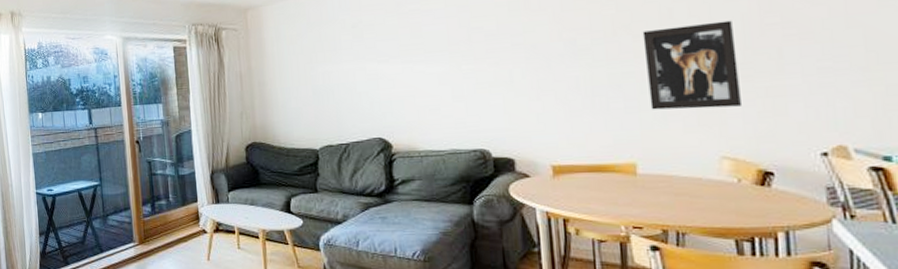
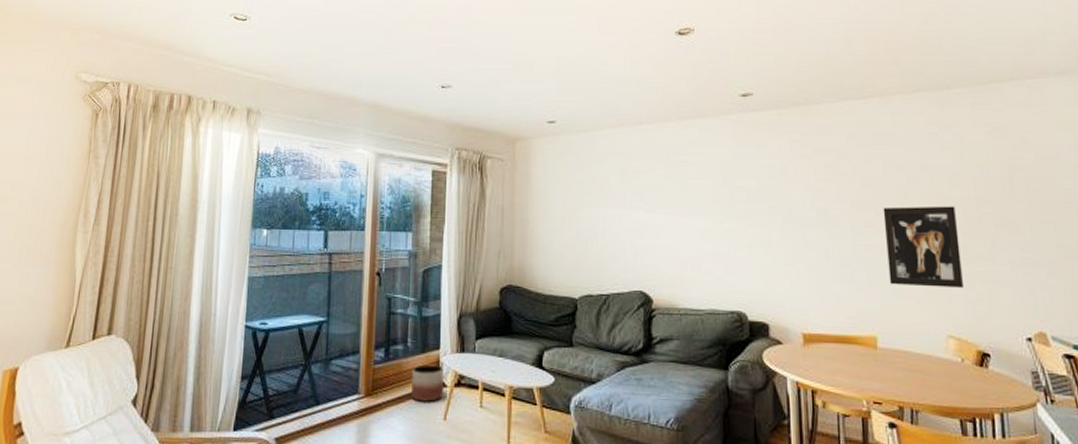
planter: none [176,215,205,246] -> present [411,364,444,402]

